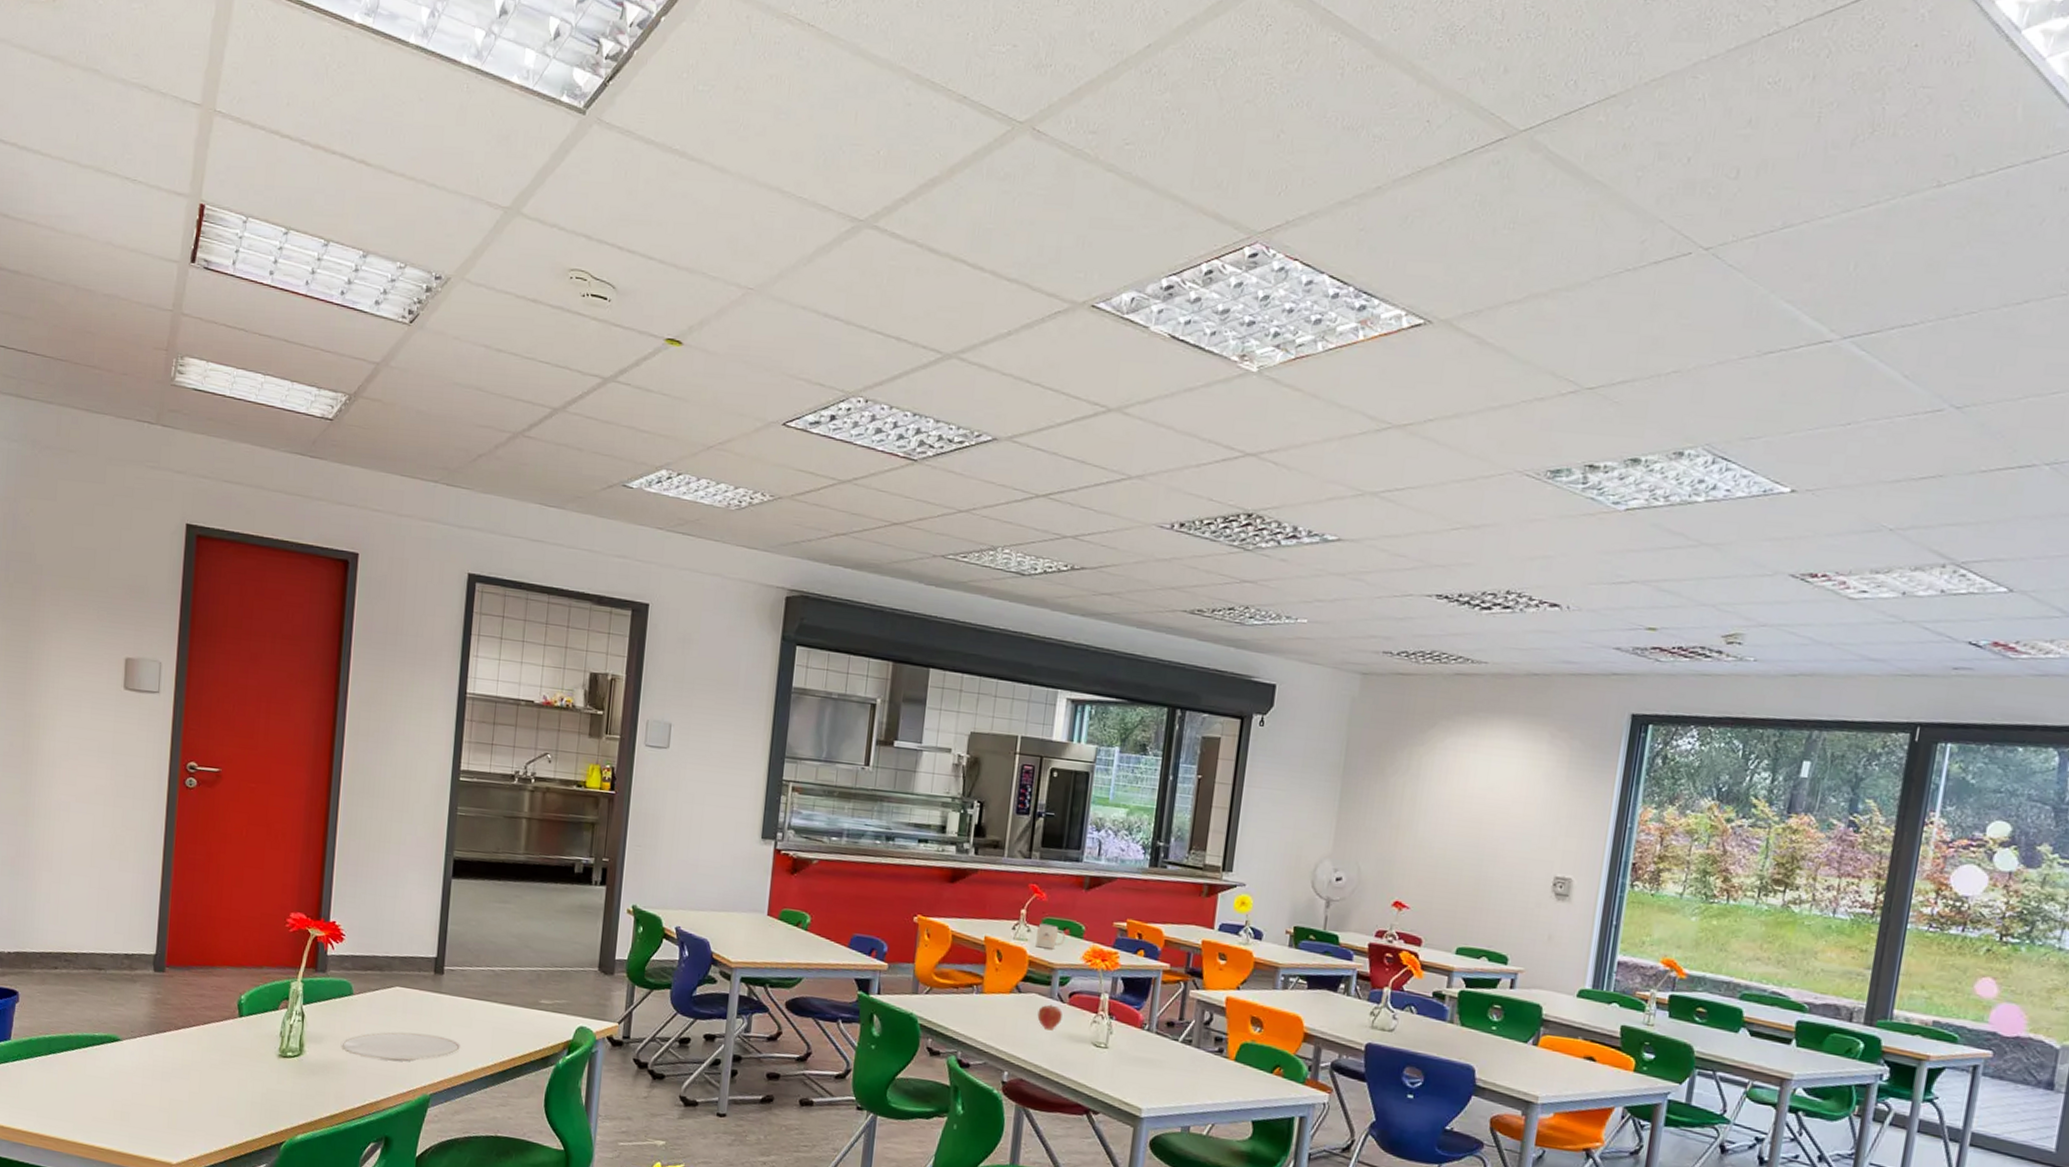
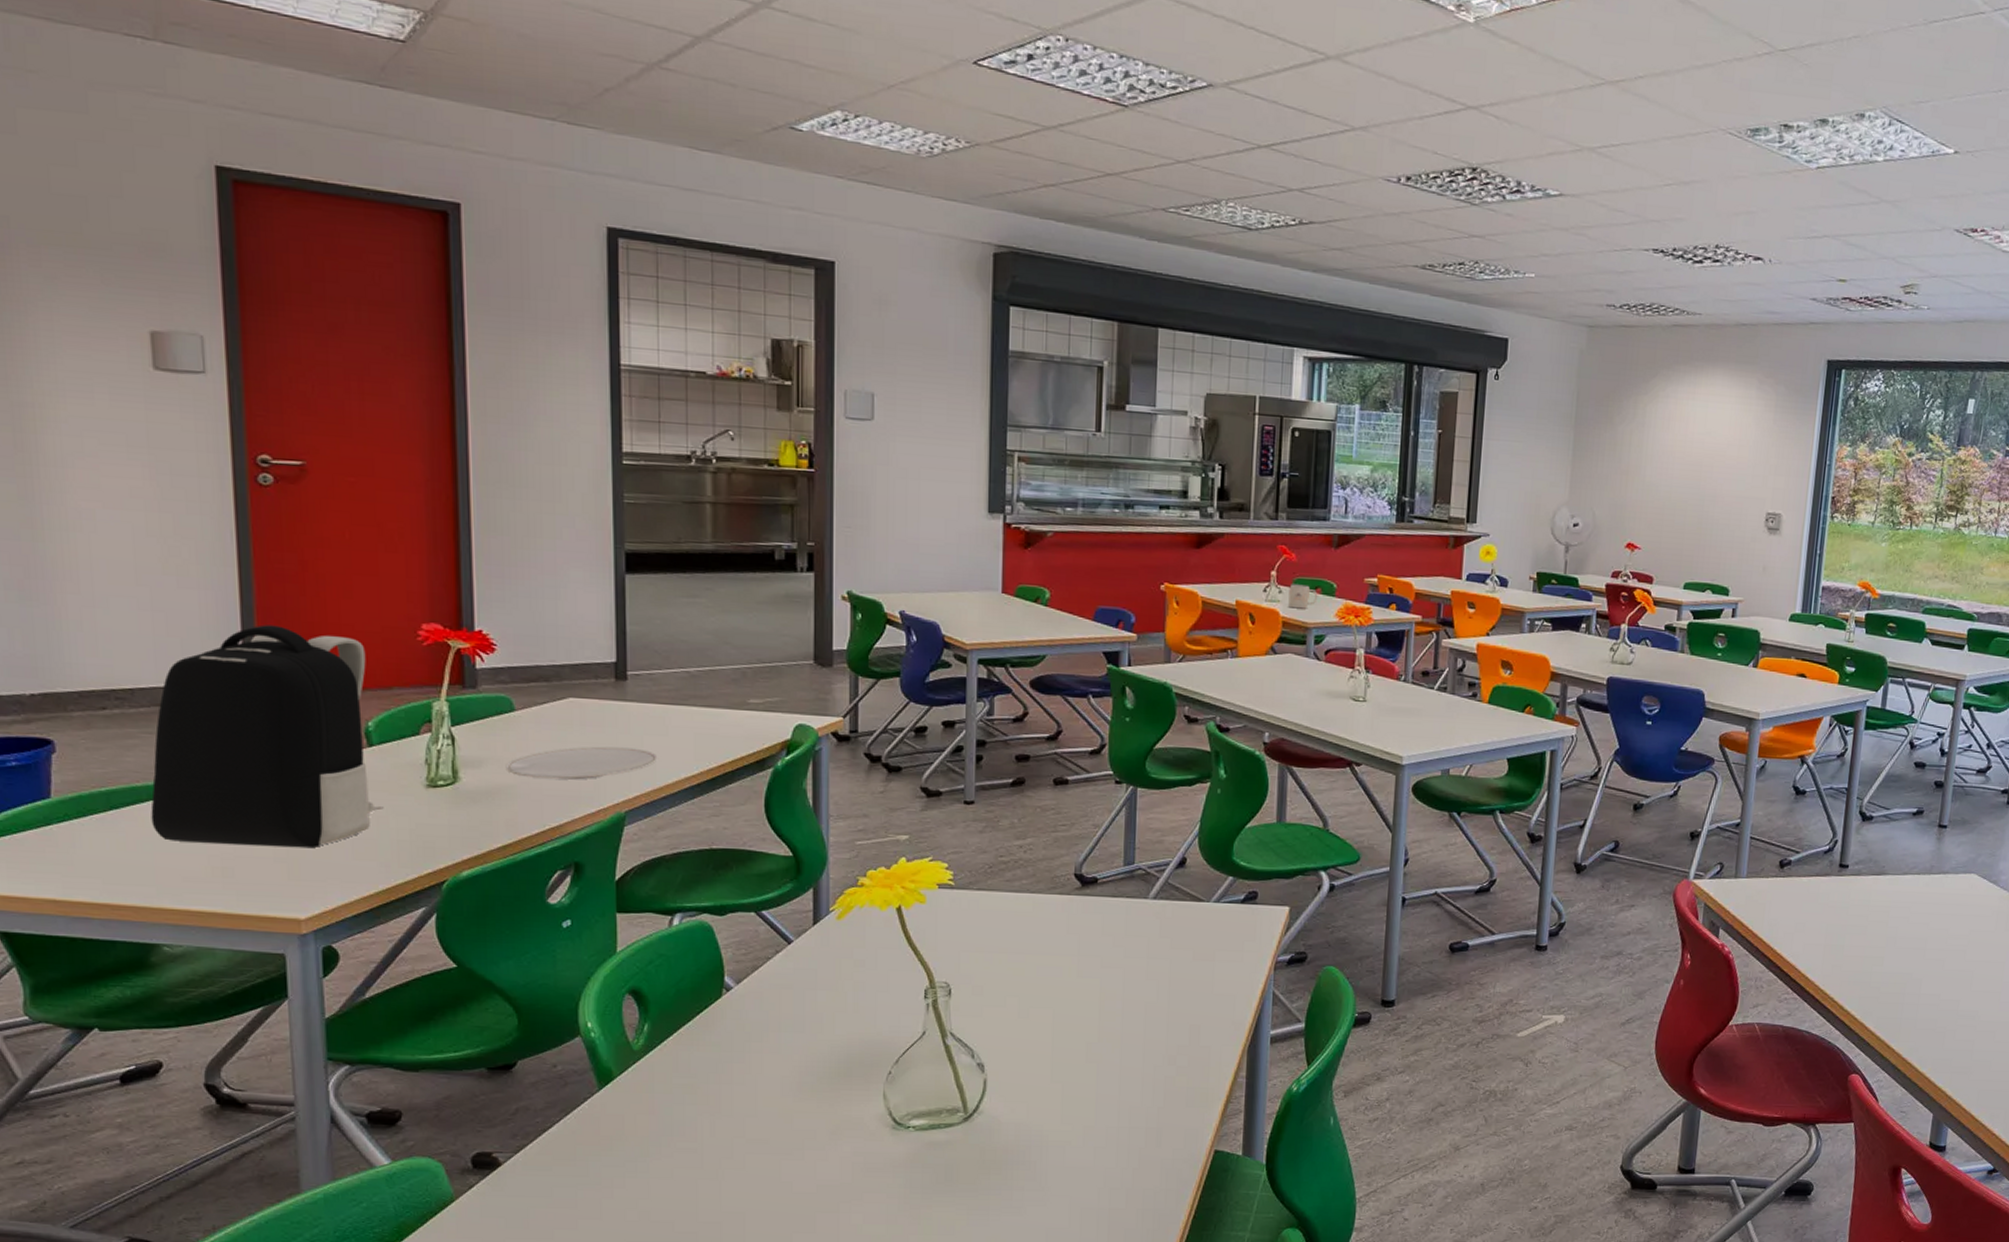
backpack: none [77,905,247,1102] -> present [150,624,384,848]
apple: present [1037,1004,1063,1030] -> none [1294,663,1320,689]

